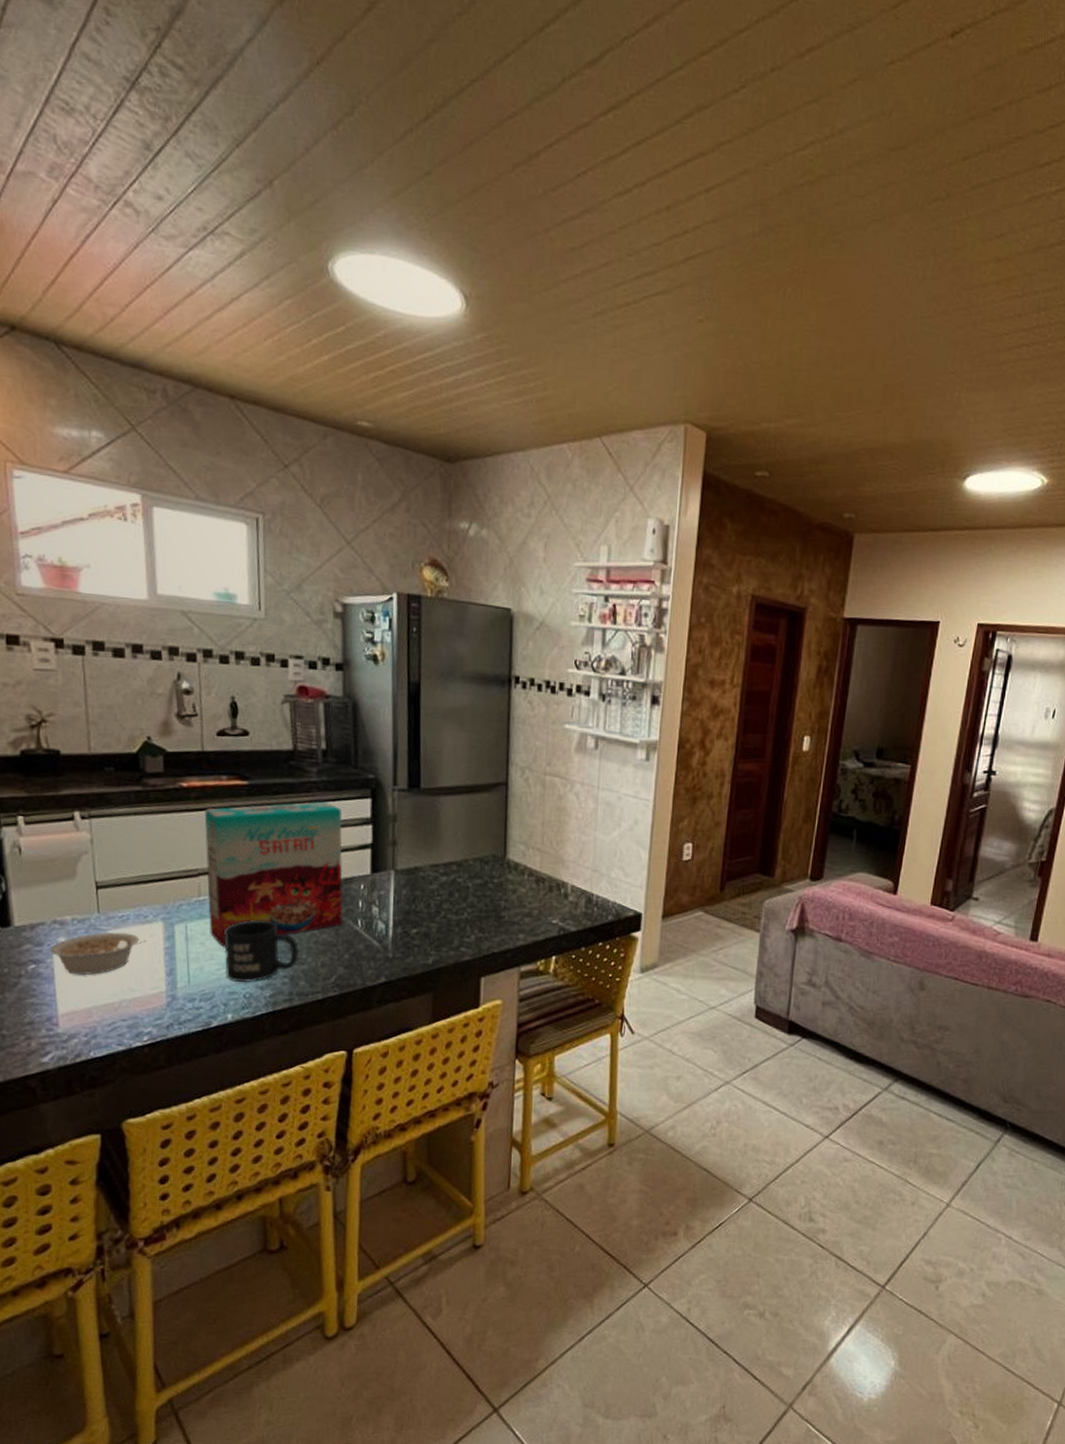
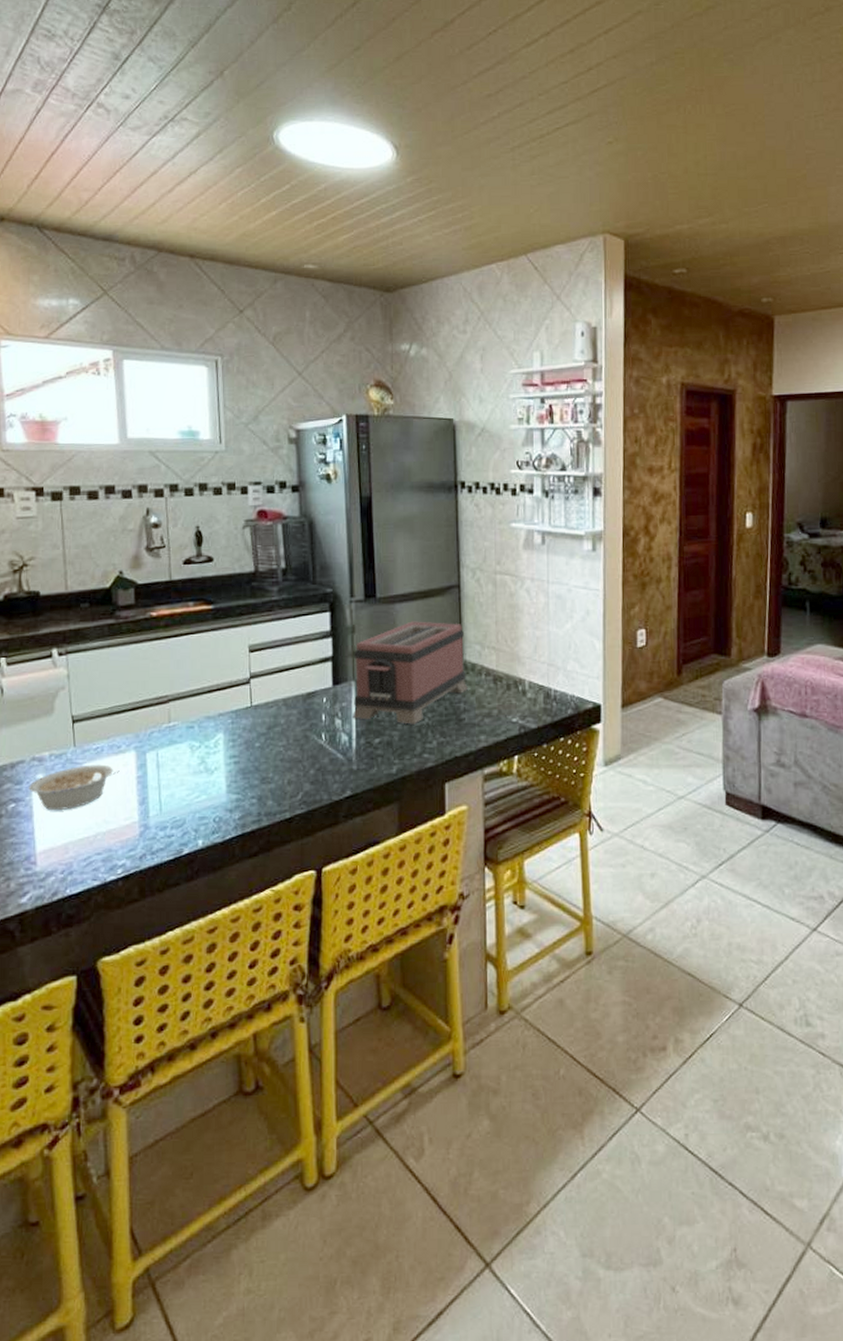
cereal box: present [204,801,343,946] -> none [173,618,307,771]
mug: present [224,919,300,983] -> none [194,741,267,807]
toaster: none [390,815,510,918] -> present [353,621,468,725]

